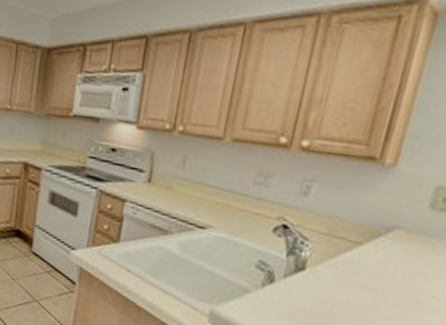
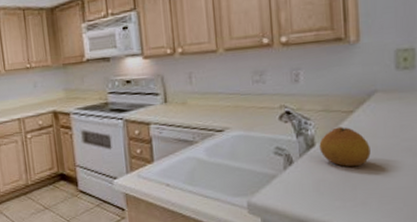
fruit: none [309,256,370,304] -> present [319,127,371,167]

